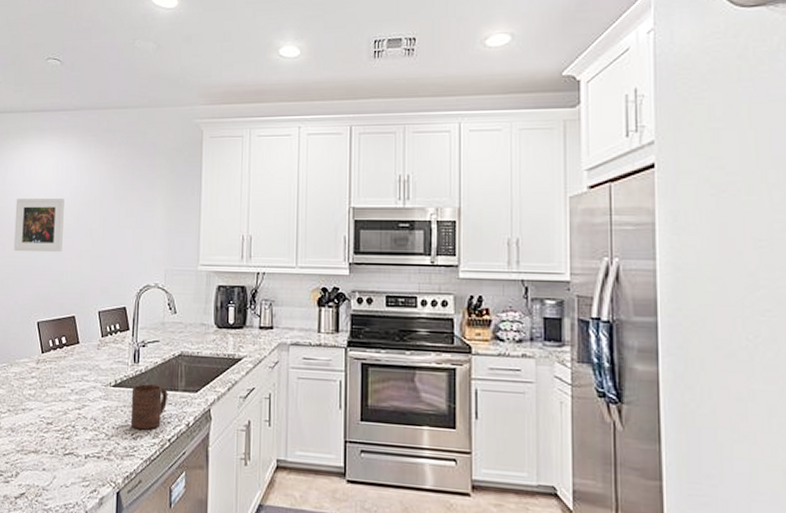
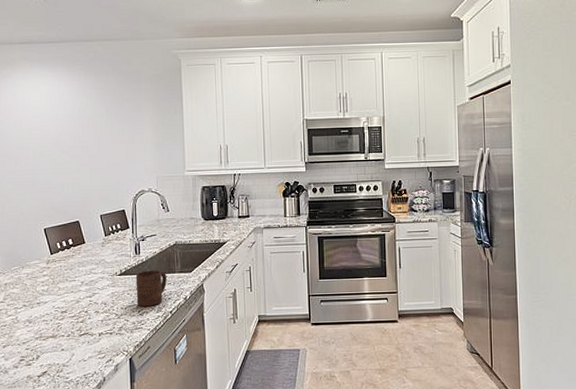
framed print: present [13,199,65,253] -> none [12,121,61,170]

